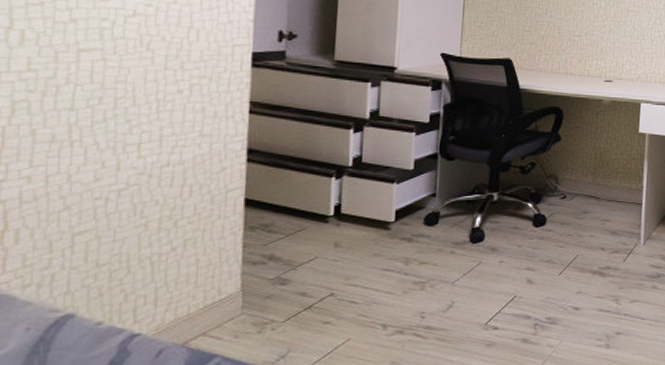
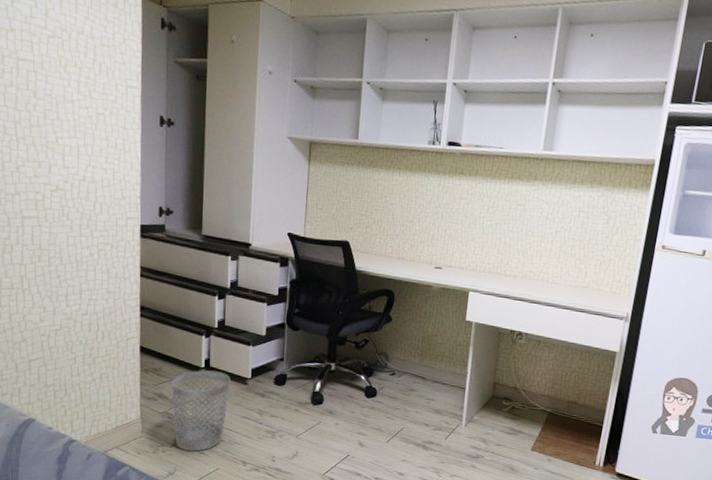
wastebasket: none [287,218,368,323] -> present [171,370,231,452]

